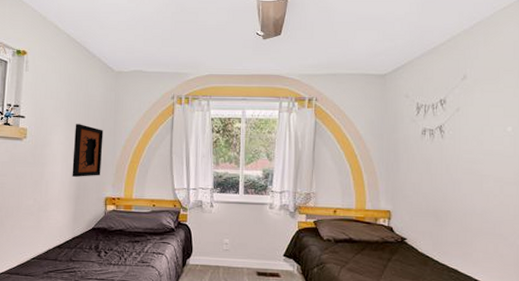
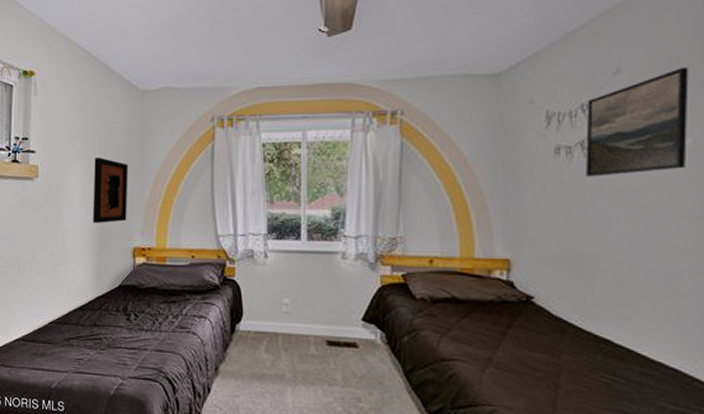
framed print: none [443,77,510,152] -> present [586,67,689,177]

